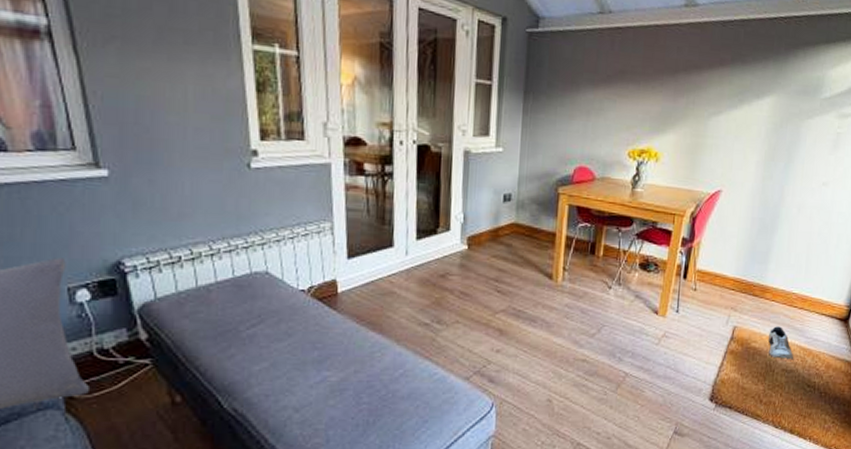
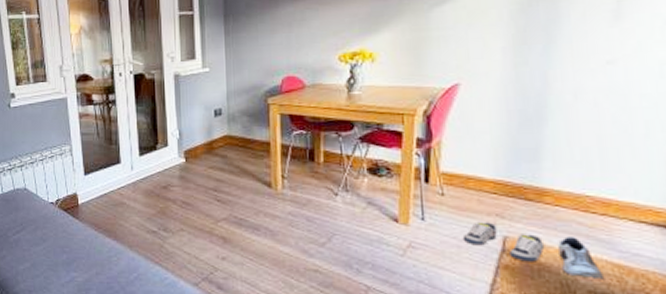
shoe: none [704,314,761,348] -> present [462,221,545,262]

